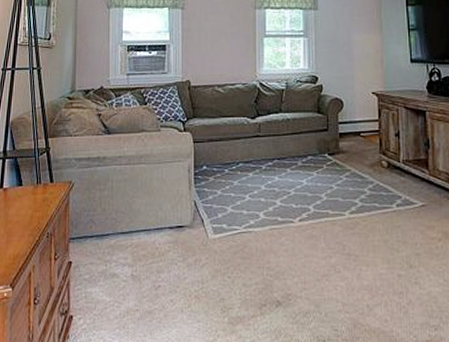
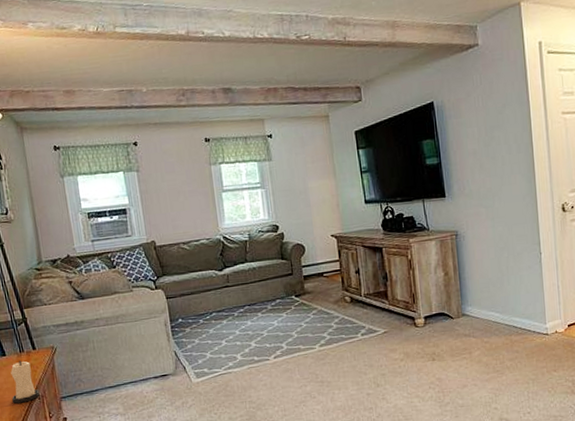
candle: none [20,192,49,239] -> present [10,360,40,404]

